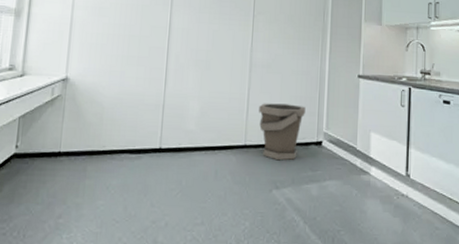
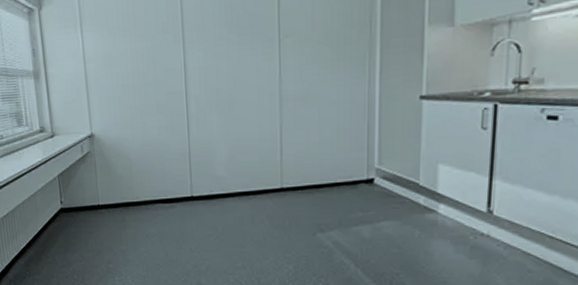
bucket: present [259,103,306,161] -> none [294,139,351,203]

